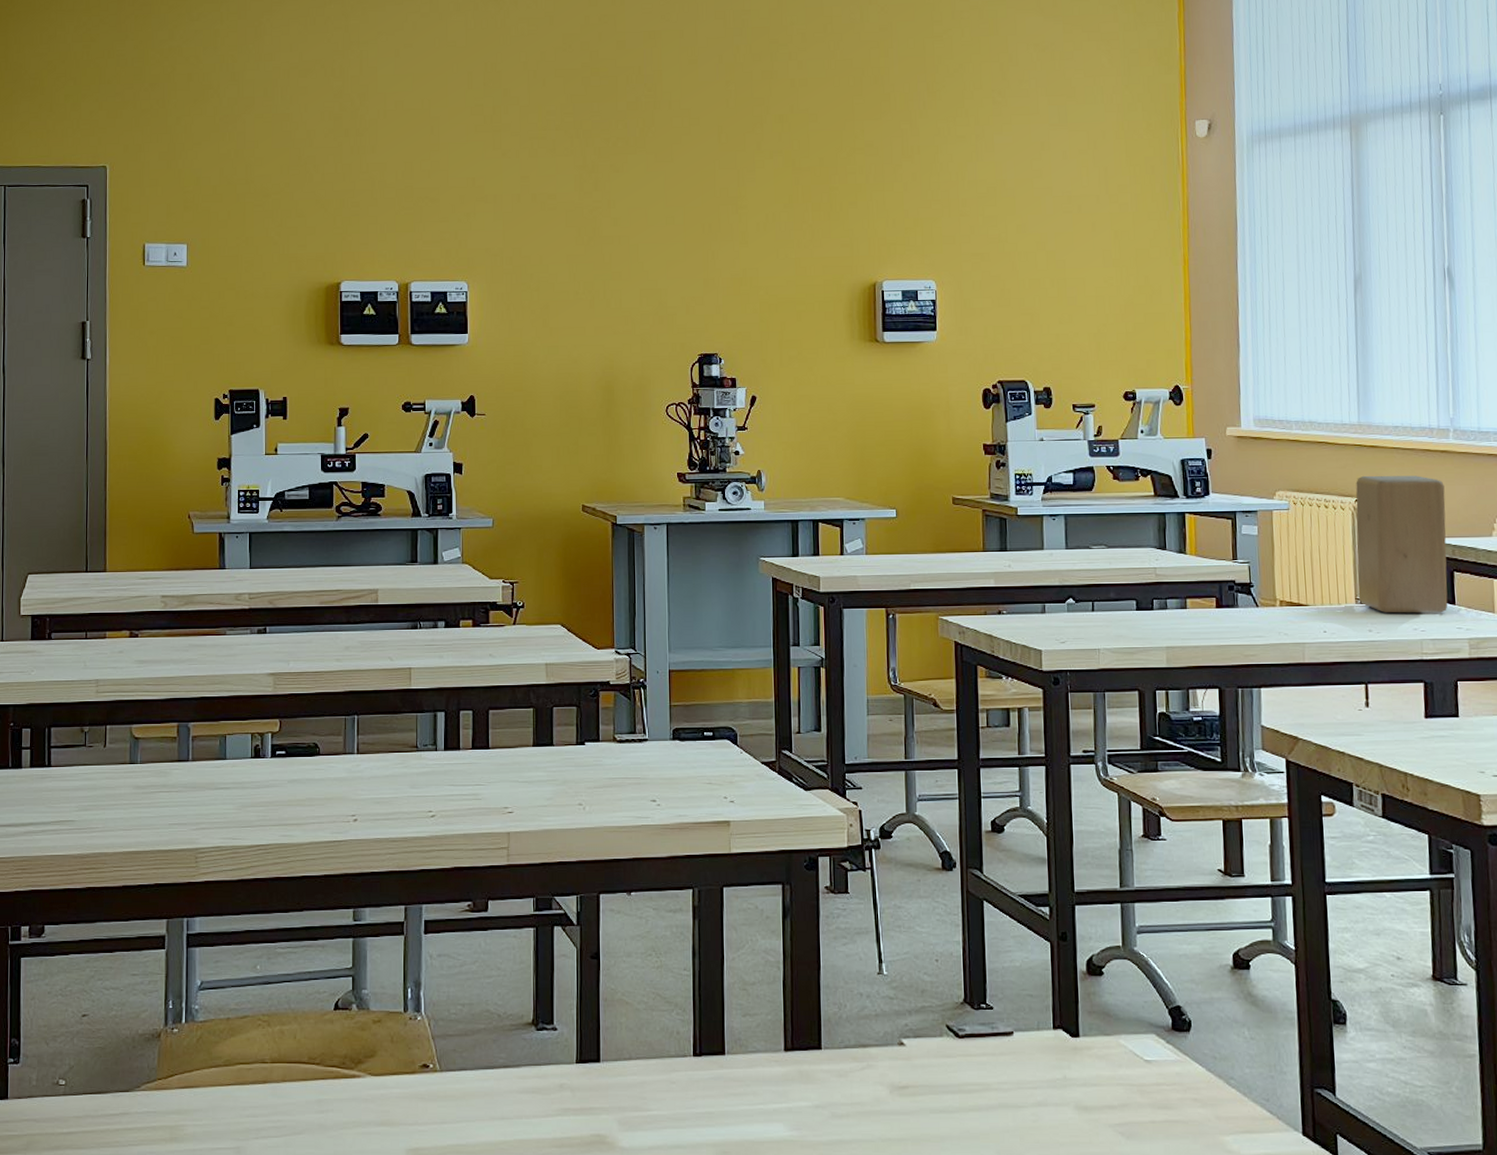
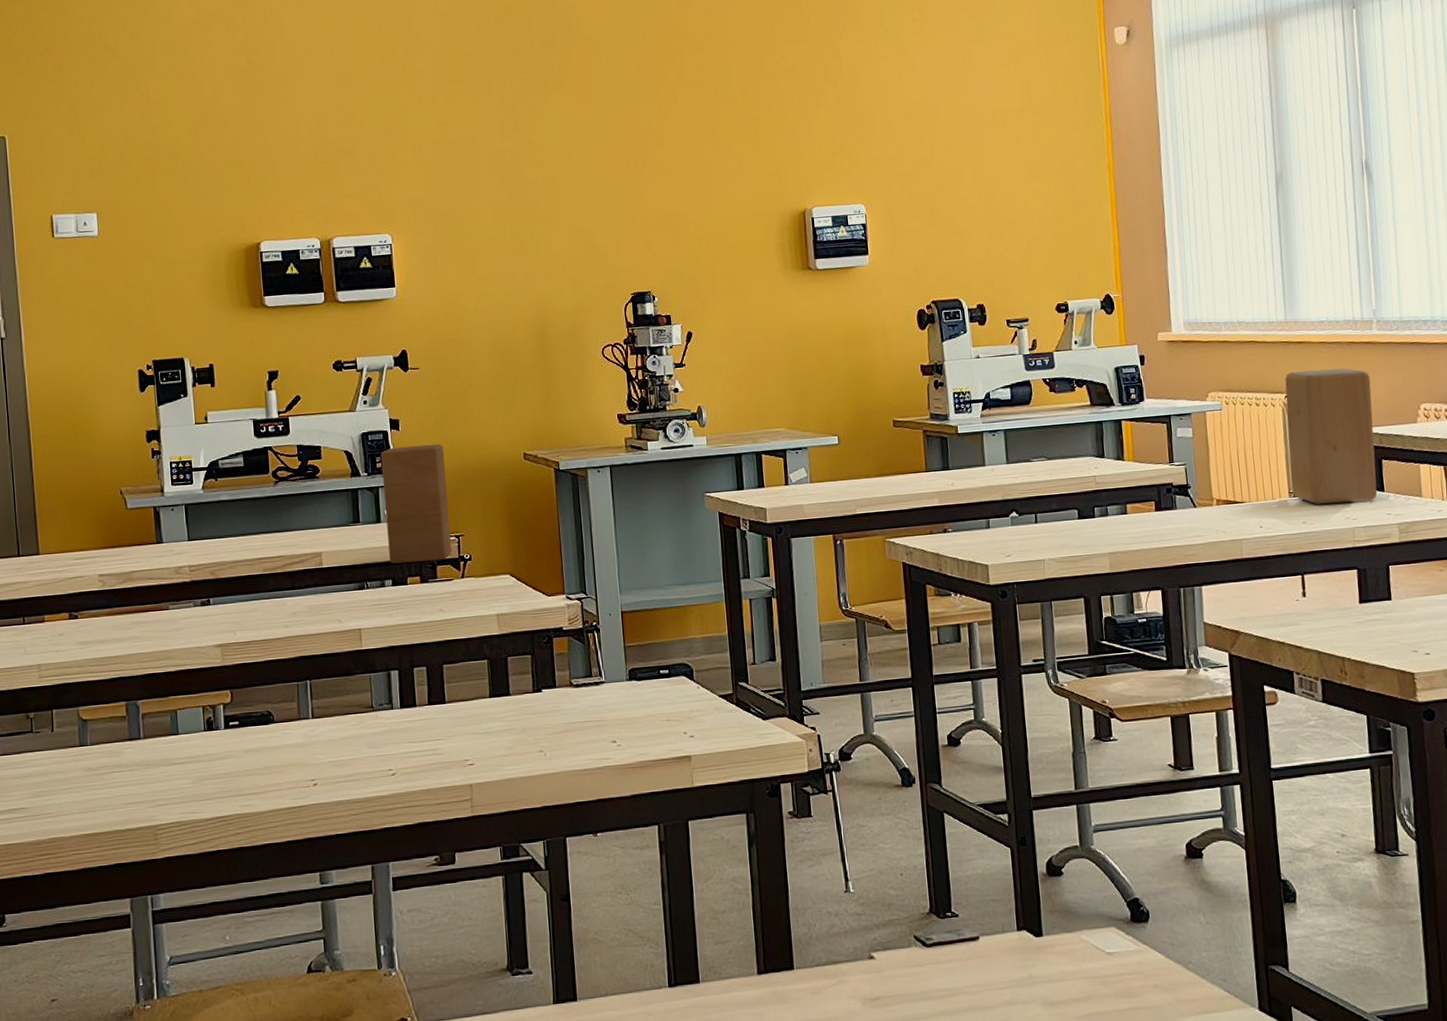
wooden block: none [442,490,506,607] -> present [380,444,452,565]

